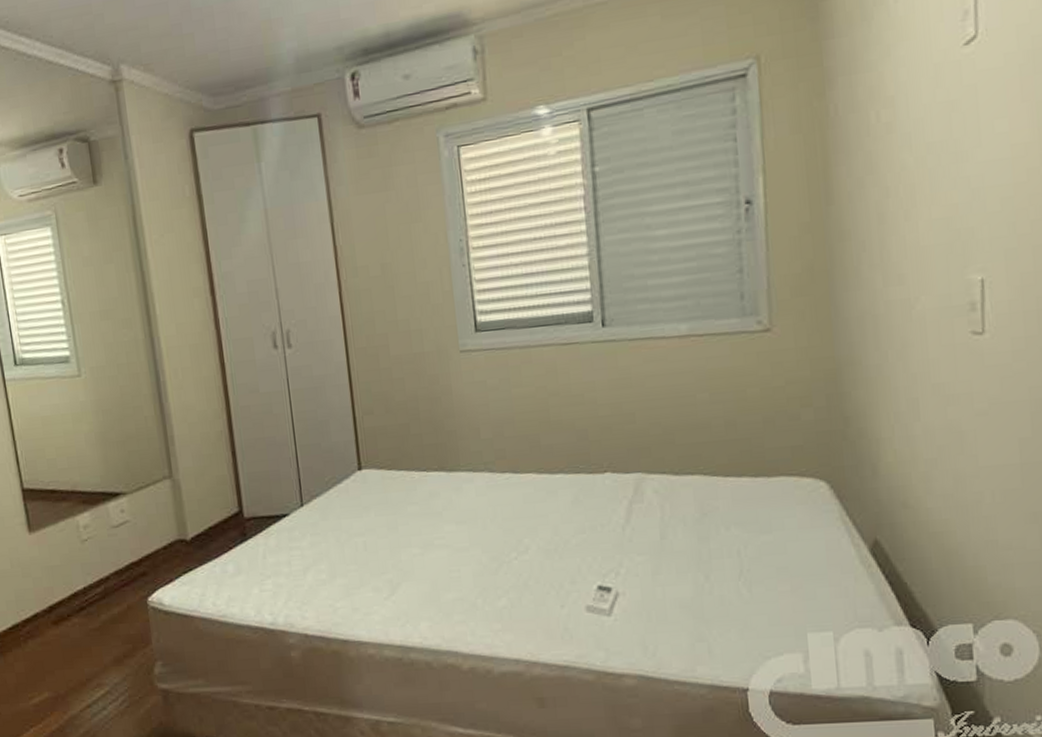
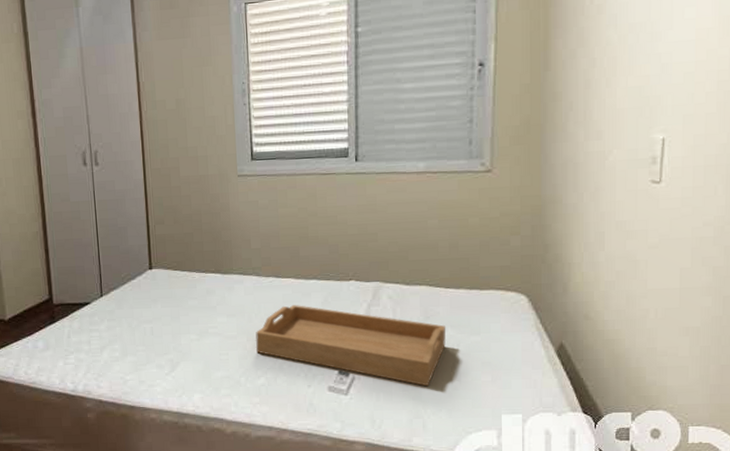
serving tray: none [492,506,730,601] -> present [255,305,446,387]

